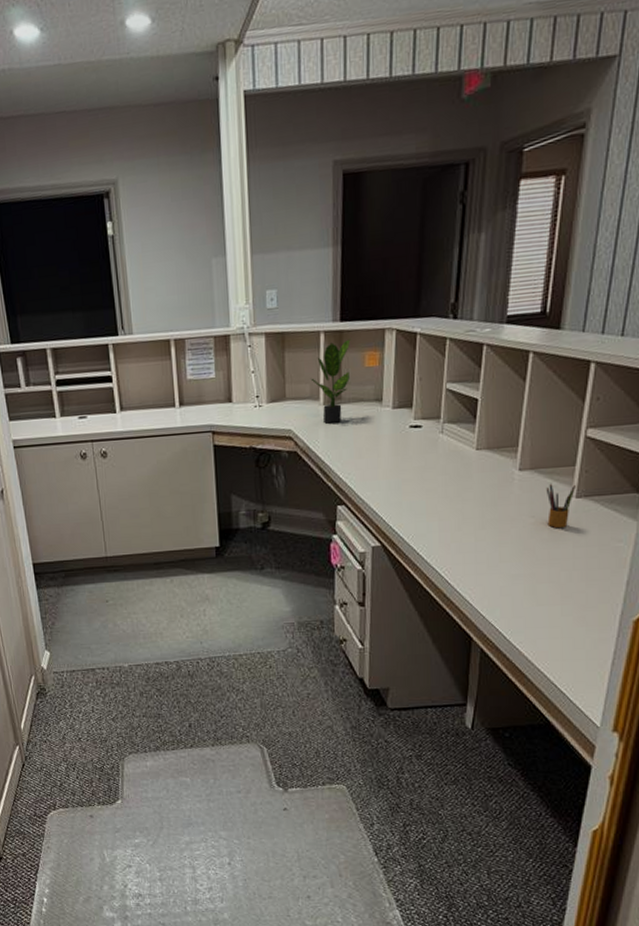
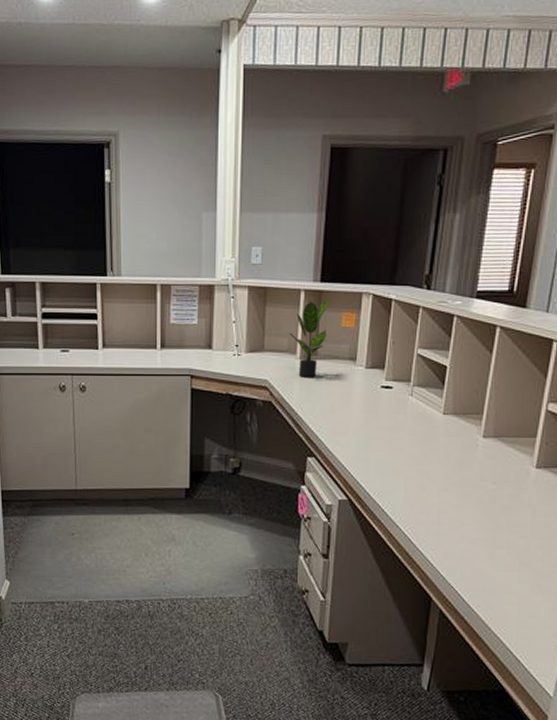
pencil box: present [546,483,575,529] -> none [507,452,536,497]

